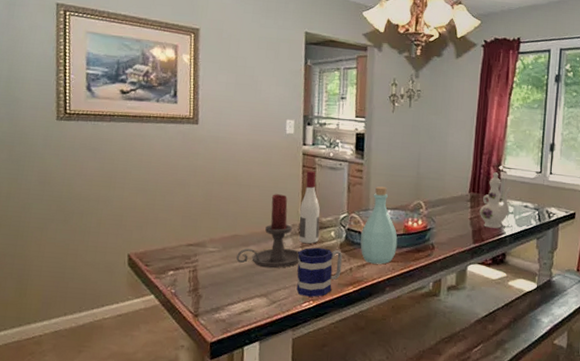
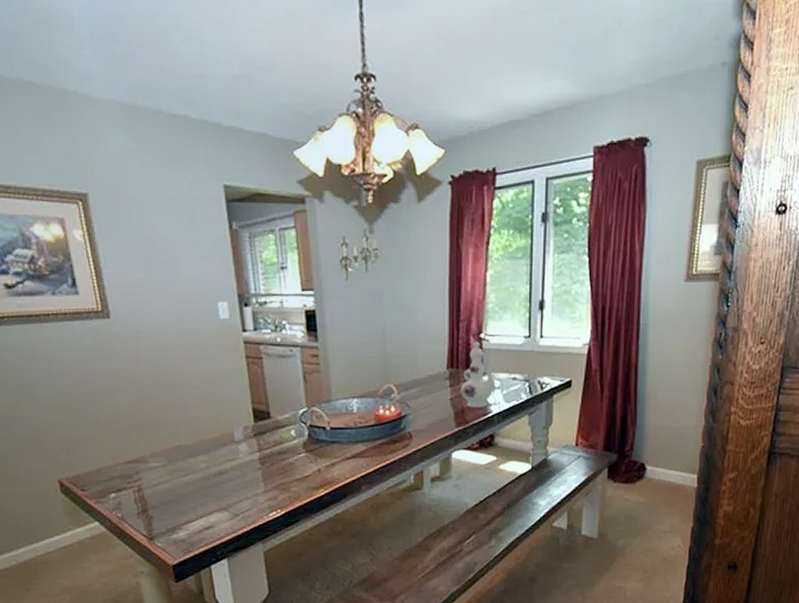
candle holder: present [236,194,300,269] -> none [185,393,259,479]
mug: present [296,247,343,297] -> none [256,450,309,505]
wine bottle: present [299,170,320,244] -> none [250,361,278,448]
bottle: present [360,186,398,265] -> none [326,372,369,462]

